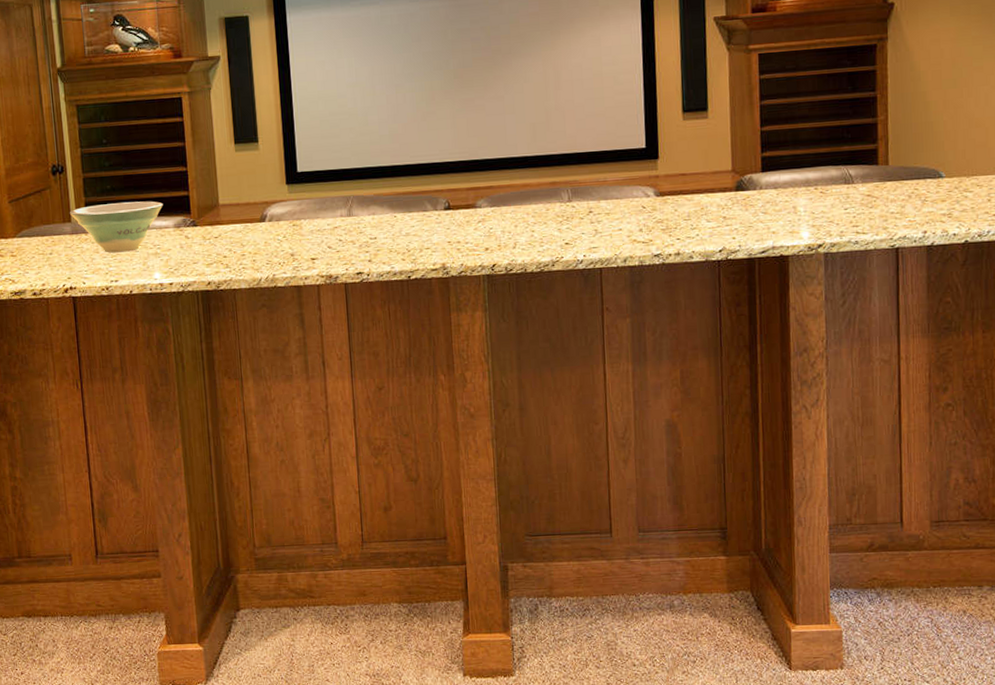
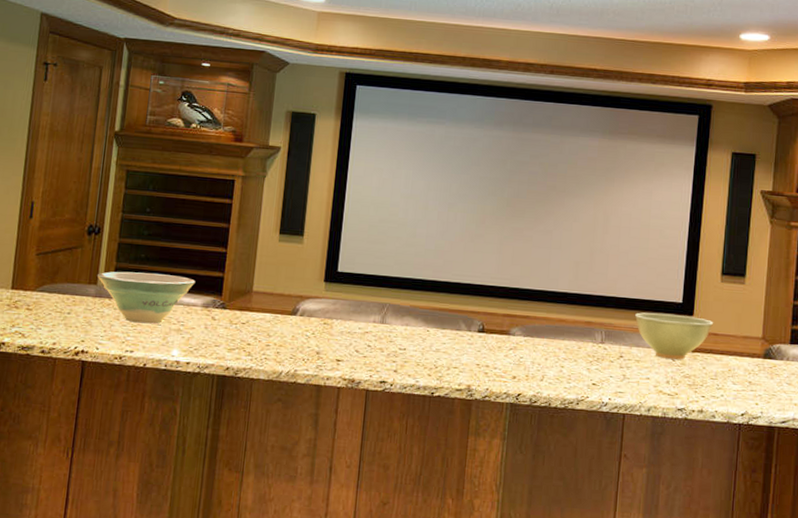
bowl: none [599,160,680,207] -> present [635,312,713,360]

